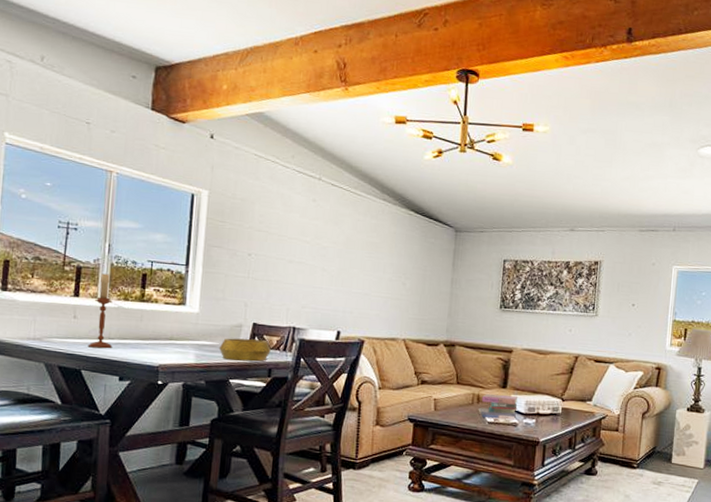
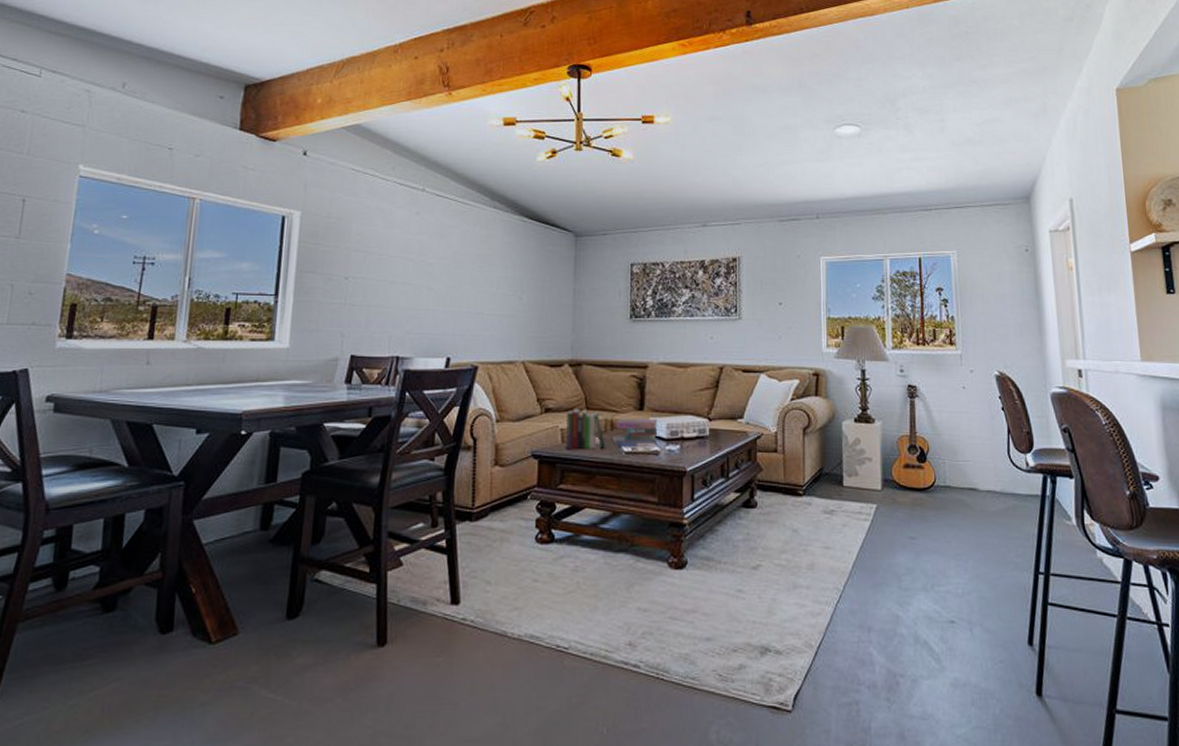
candlestick: present [87,272,113,349] -> none [161,310,192,397]
decorative bowl: present [219,338,271,362] -> none [311,374,371,401]
books: none [437,382,472,418] -> present [565,407,605,450]

